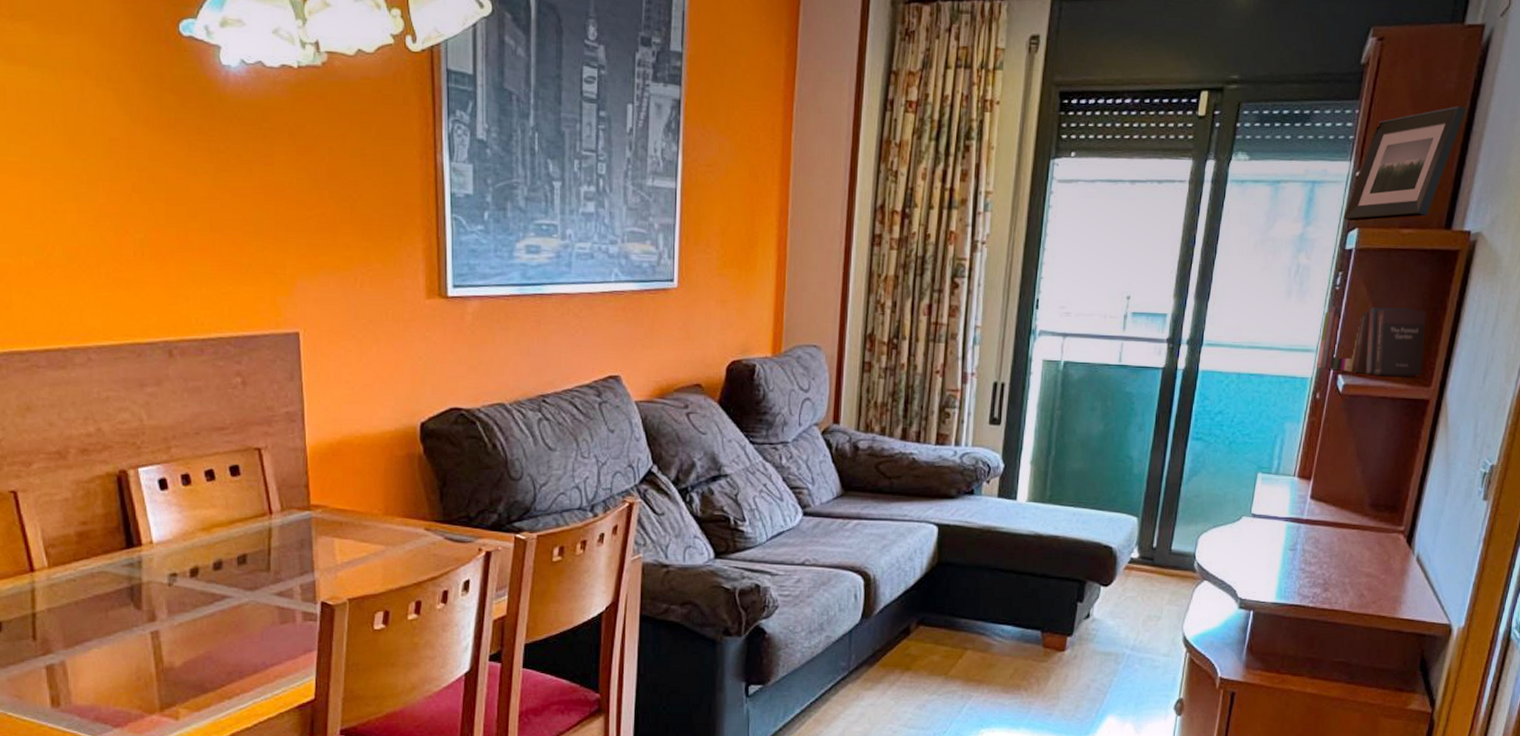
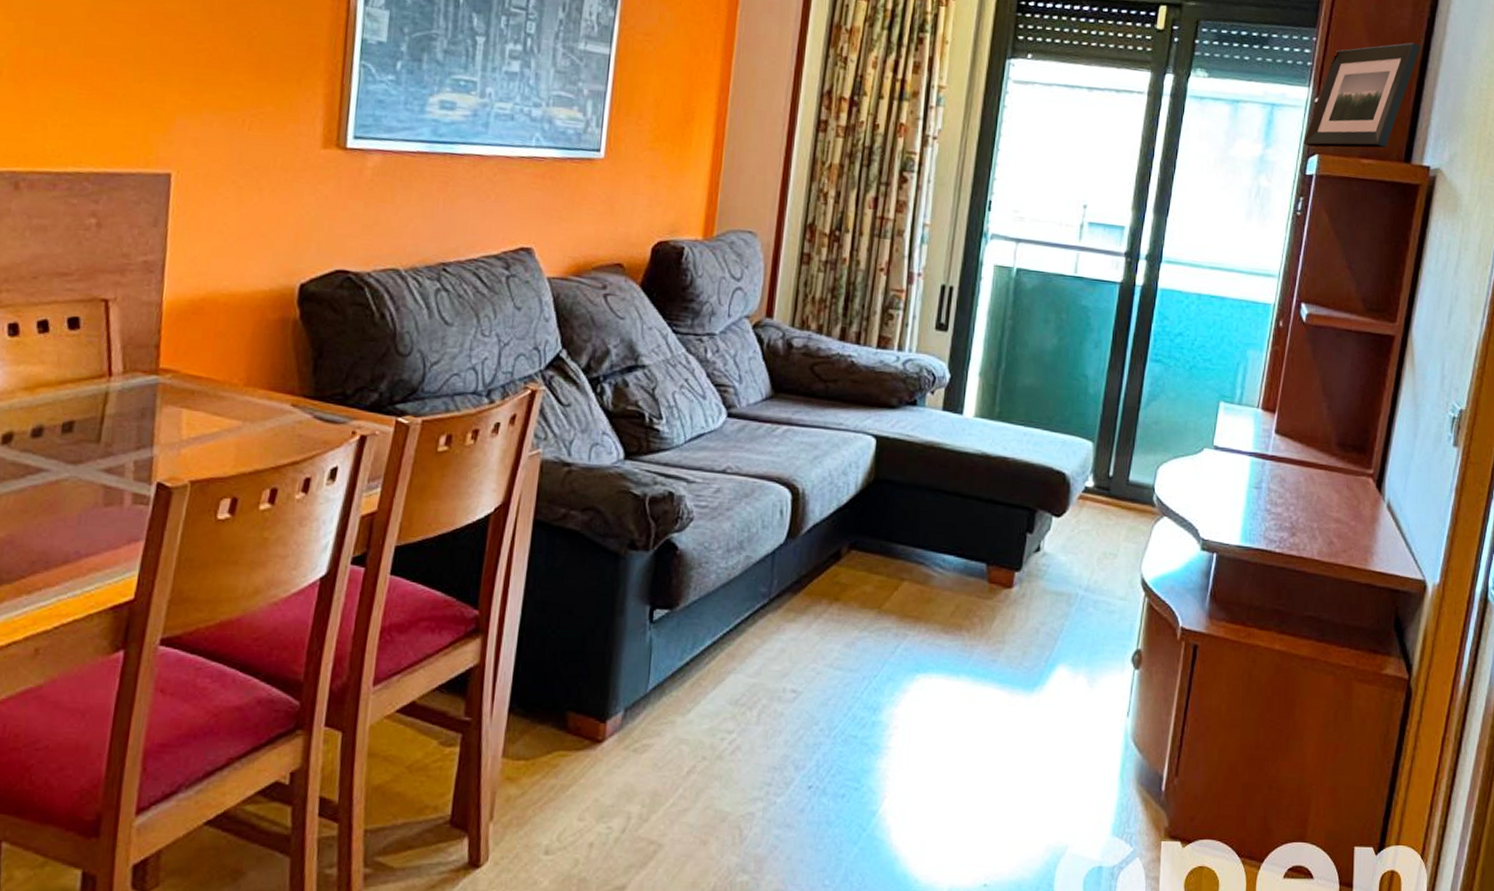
books: present [1317,306,1426,377] -> none [1279,231,1389,311]

